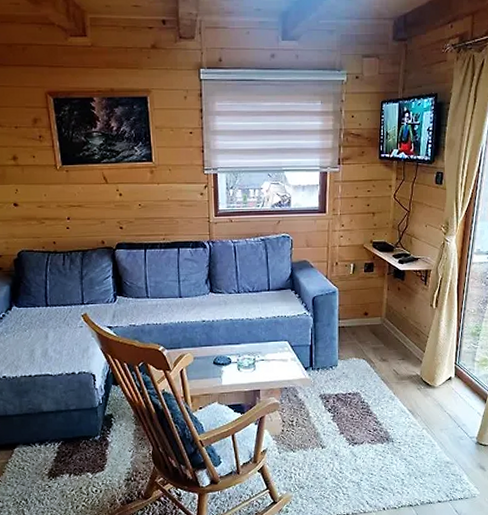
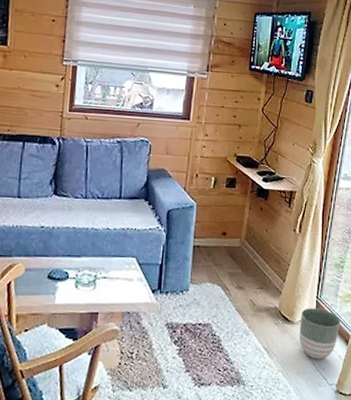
planter: none [440,373,478,417] -> present [299,308,340,359]

